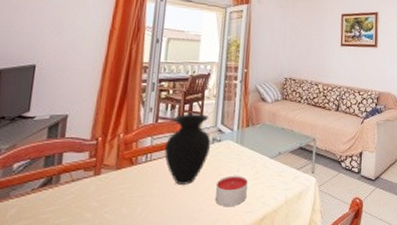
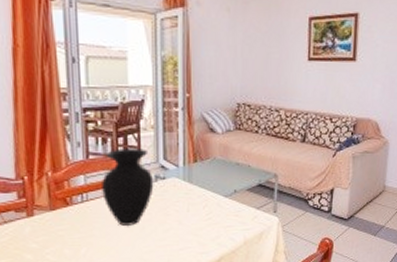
candle: present [215,175,248,207] -> none [165,215,200,248]

